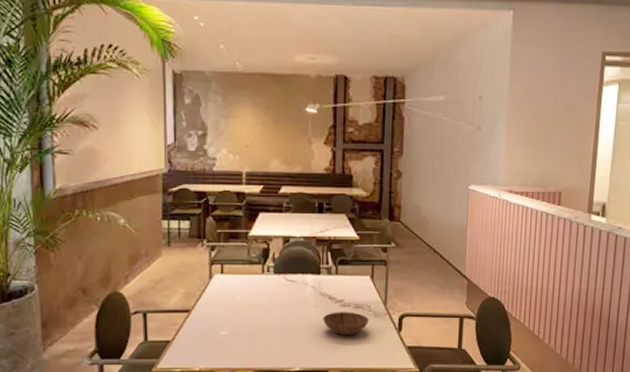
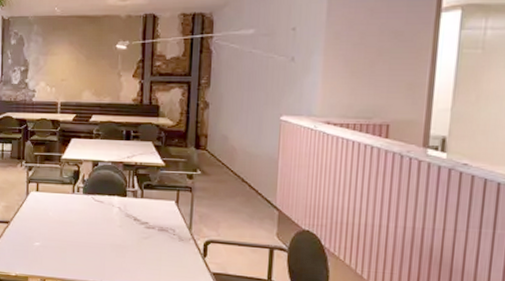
bowl: present [323,312,369,336] -> none [128,233,173,257]

